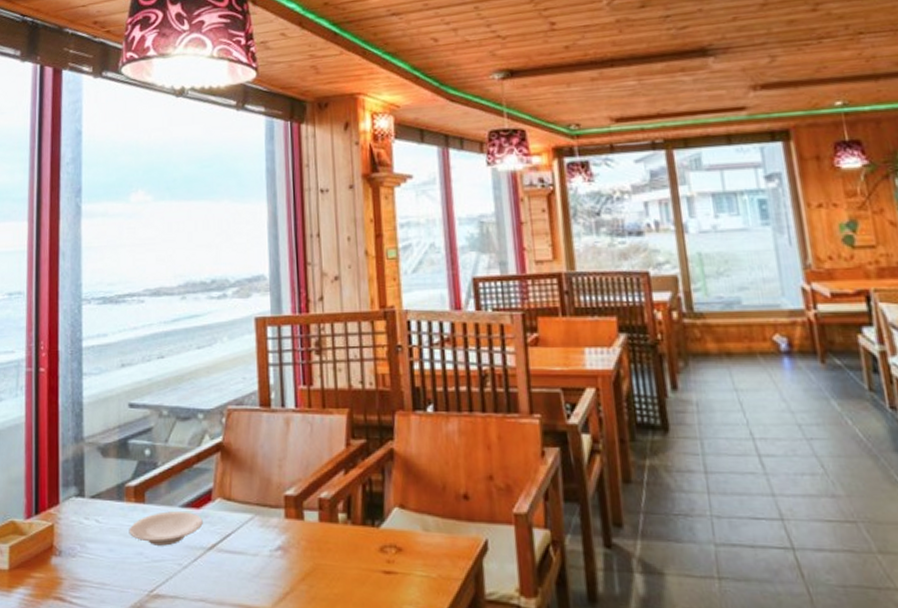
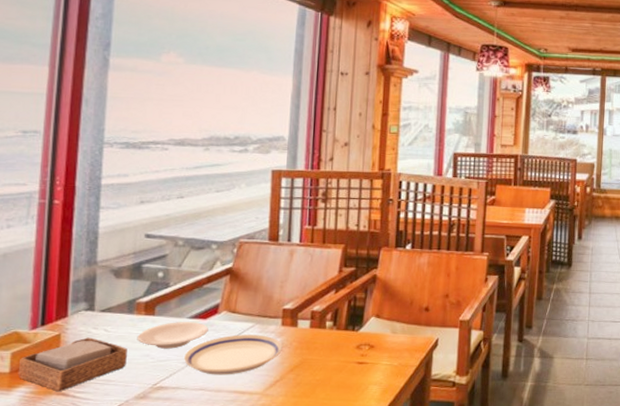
napkin holder: none [16,529,120,595] -> present [18,337,127,391]
plate: none [180,529,289,583] -> present [184,334,283,375]

